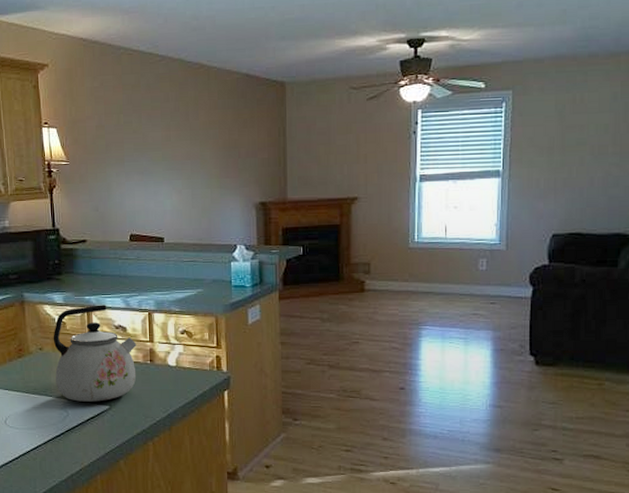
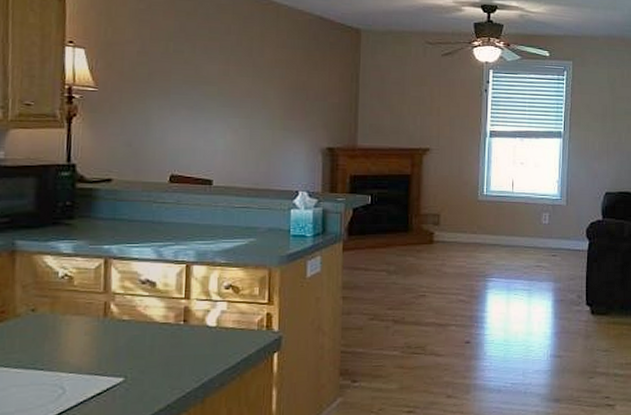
kettle: present [53,305,137,402] -> none [51,255,168,375]

